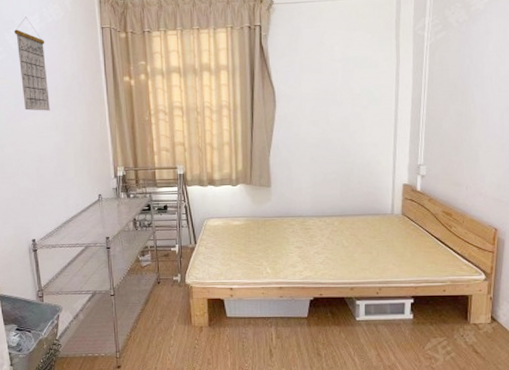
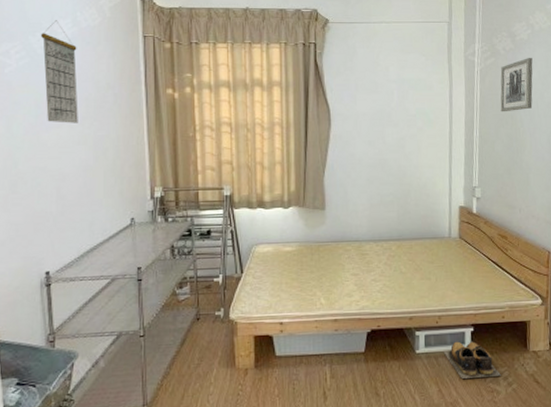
shoes: none [383,311,440,345] -> present [443,341,501,379]
wall art: none [450,29,489,88] -> present [500,58,533,112]

